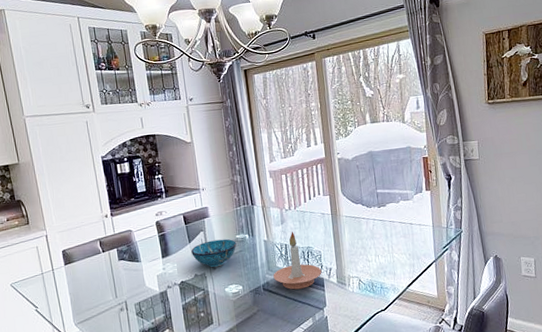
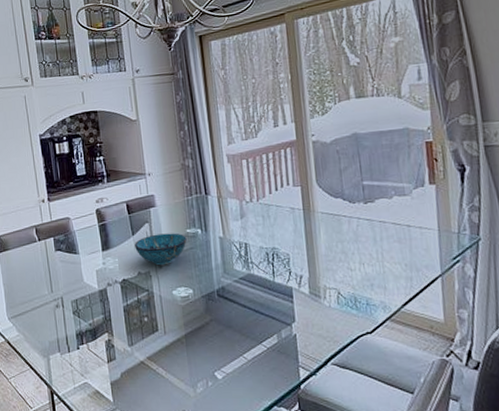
candle holder: present [273,232,322,290] -> none [230,228,290,299]

